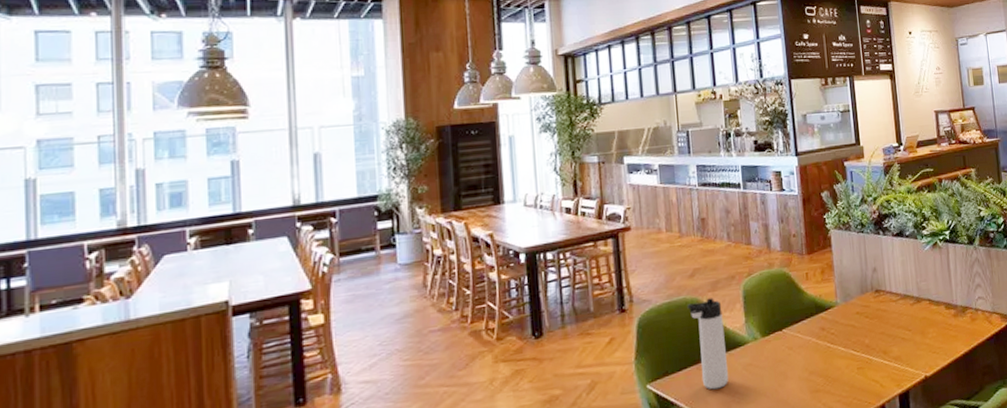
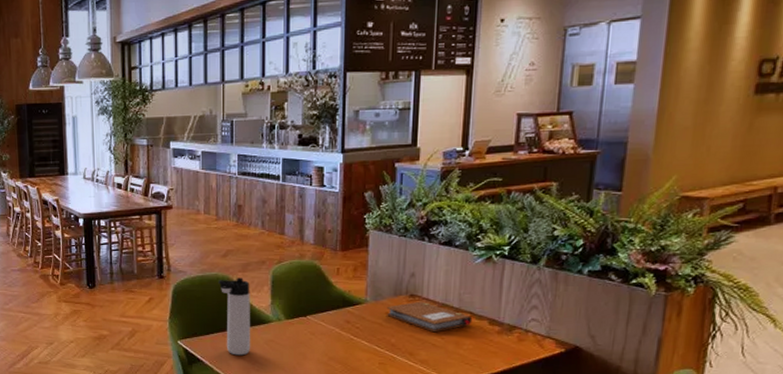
notebook: none [856,295,932,326] -> present [386,301,473,333]

